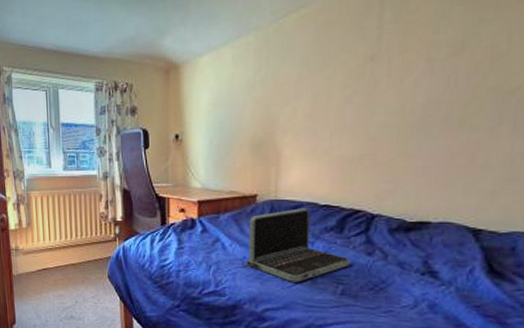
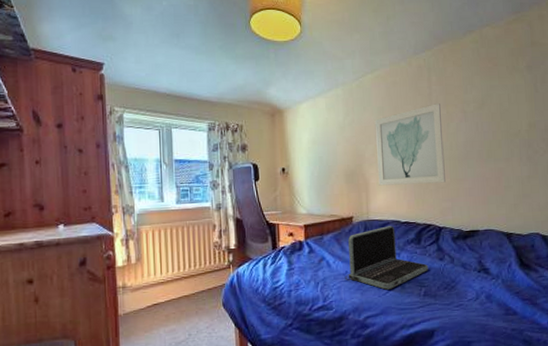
wall art: none [294,49,394,159] -> present [374,103,446,186]

